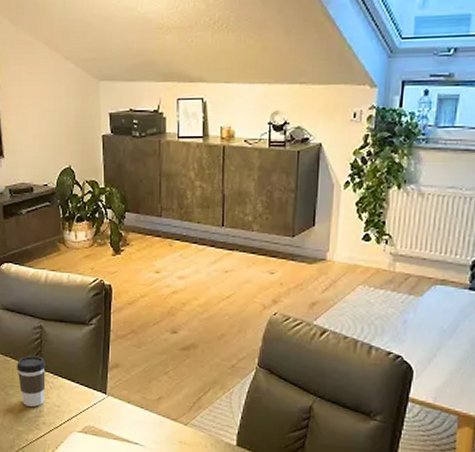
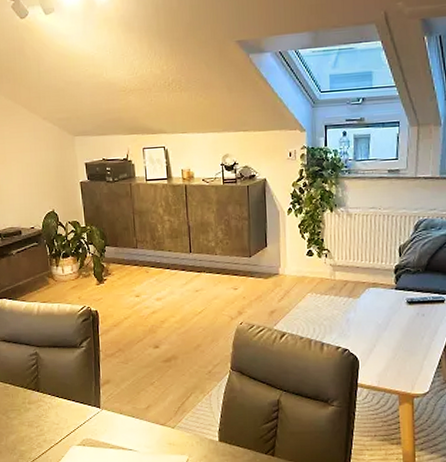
coffee cup: present [17,355,46,407] -> none [16,380,44,427]

